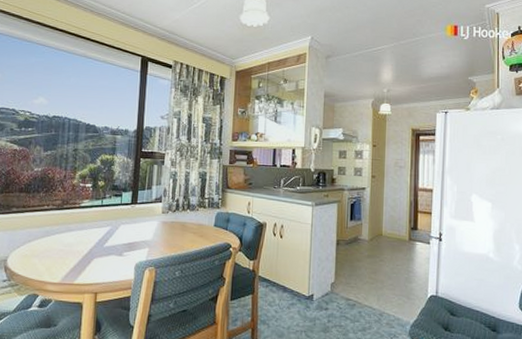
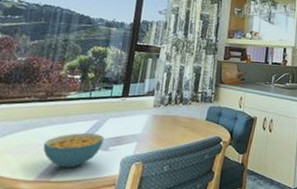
cereal bowl: none [64,239,118,272] -> present [43,133,104,168]

